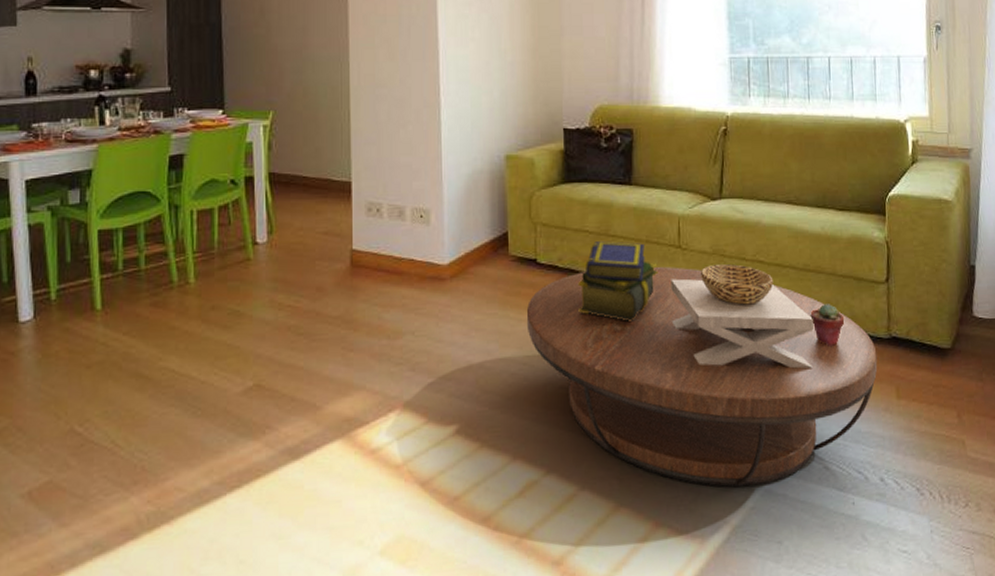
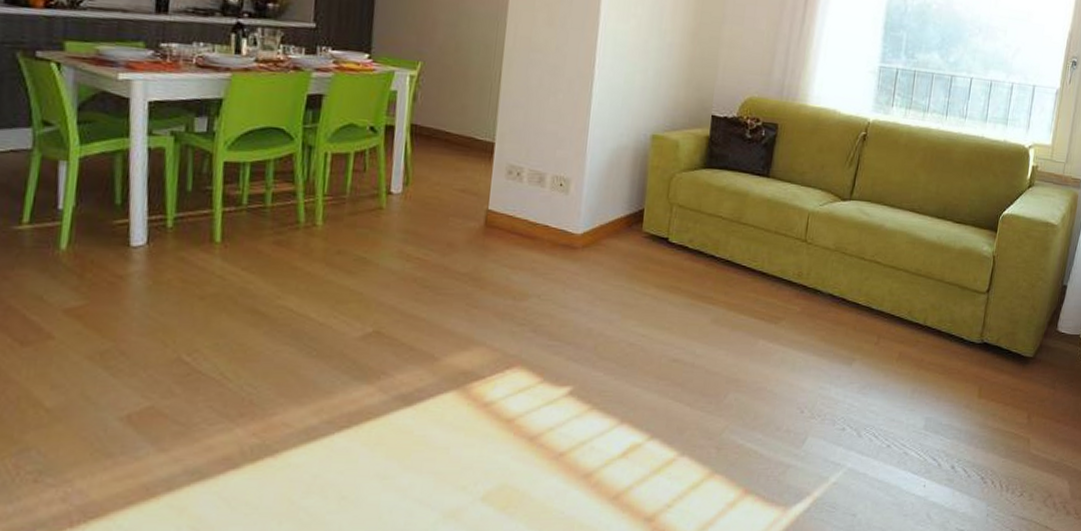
coffee table: present [526,266,878,487] -> none [650,255,968,464]
stack of books: present [578,241,658,321] -> none [701,227,782,305]
decorative bowl: present [671,264,814,369] -> none [787,261,916,365]
potted succulent: present [810,304,845,346] -> none [914,307,945,346]

